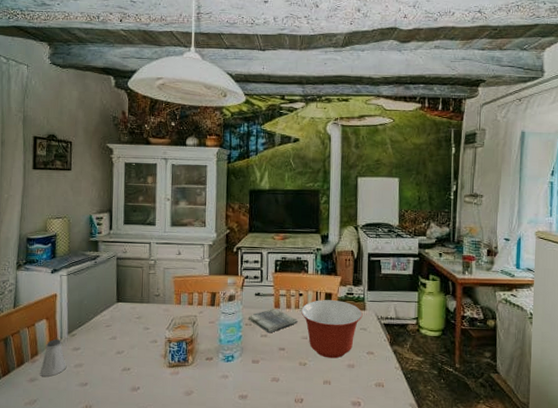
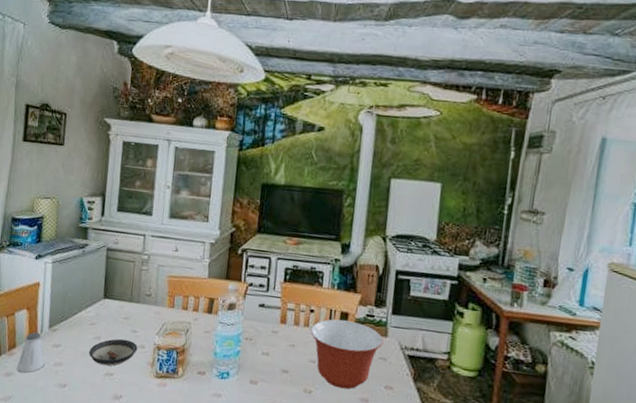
saucer: none [107,336,151,362] -> present [89,338,138,366]
dish towel: present [249,308,298,333] -> none [249,323,306,352]

